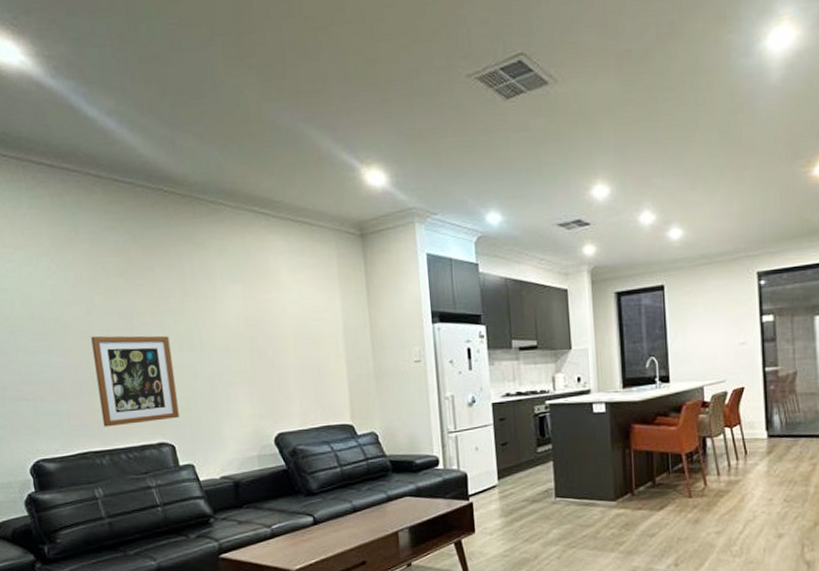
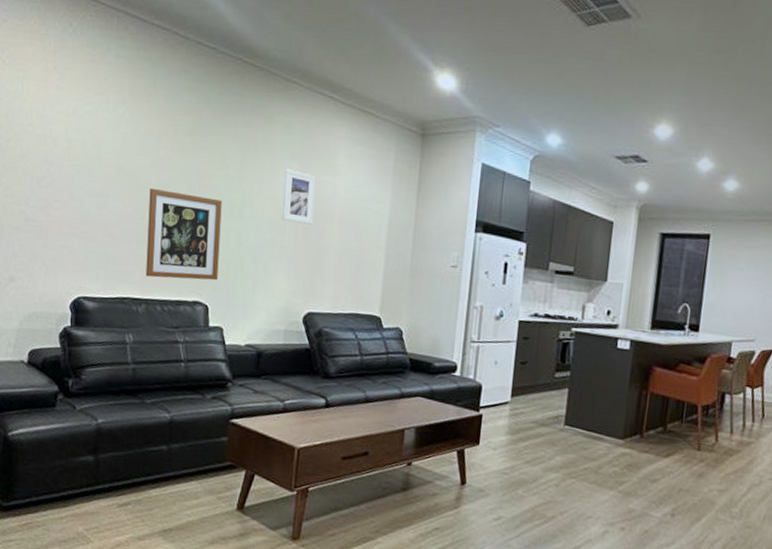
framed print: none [228,292,266,346] -> present [282,169,316,225]

